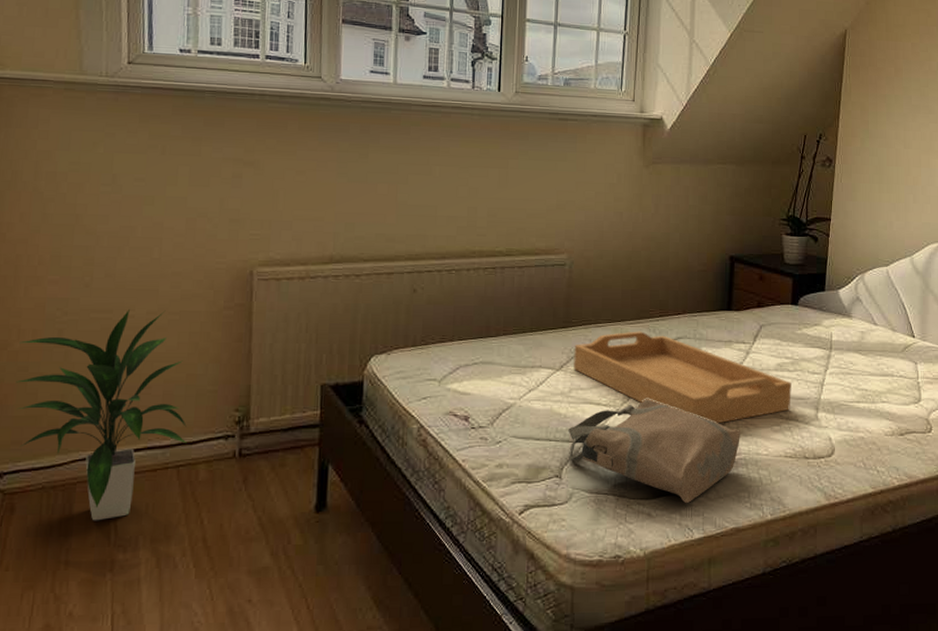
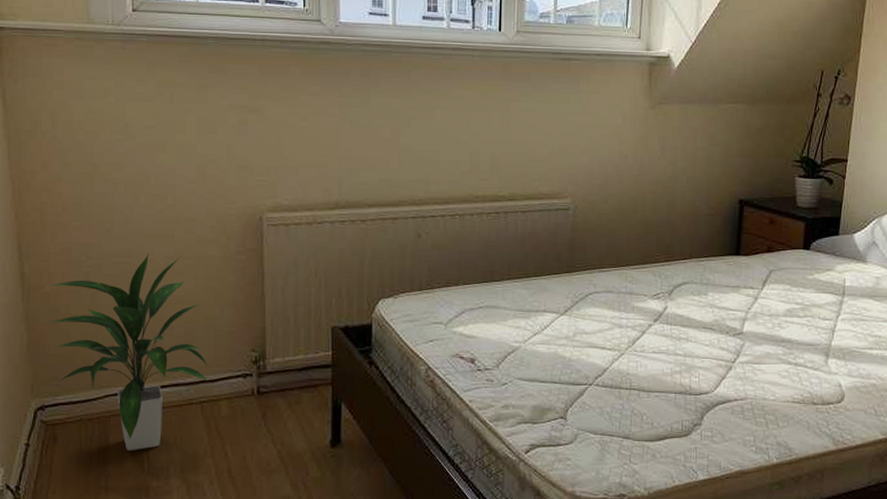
tote bag: present [568,399,740,504] -> none [573,343,747,447]
serving tray: present [573,331,791,424] -> none [578,276,801,369]

